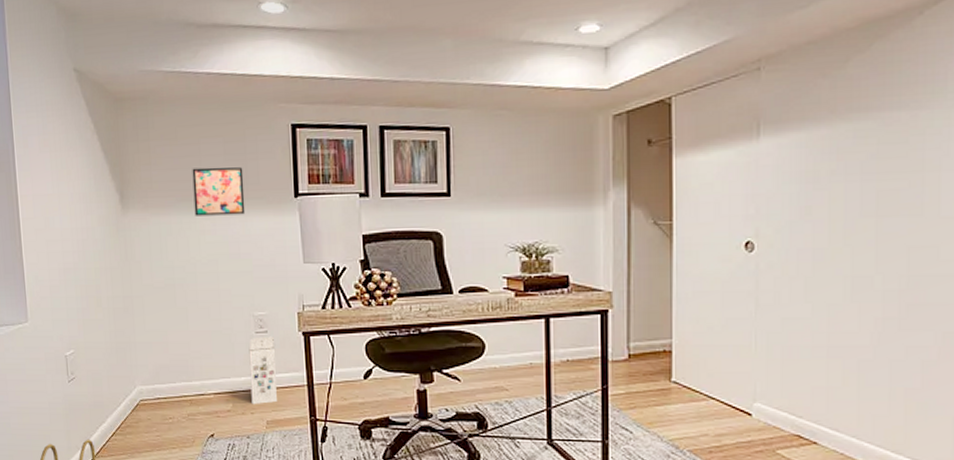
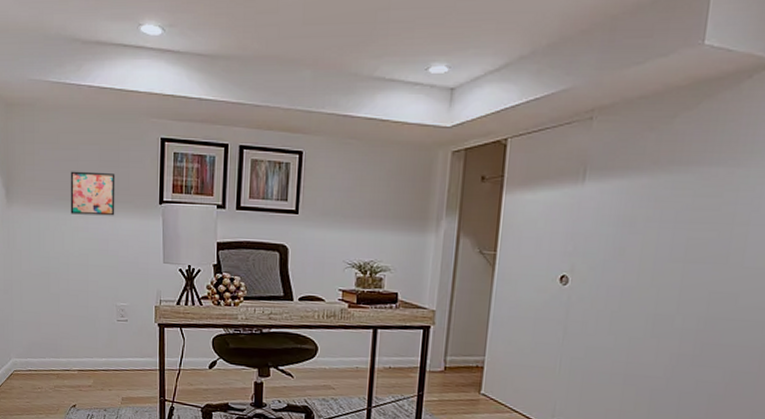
cardboard box: present [248,336,277,404] -> none [110,324,133,383]

